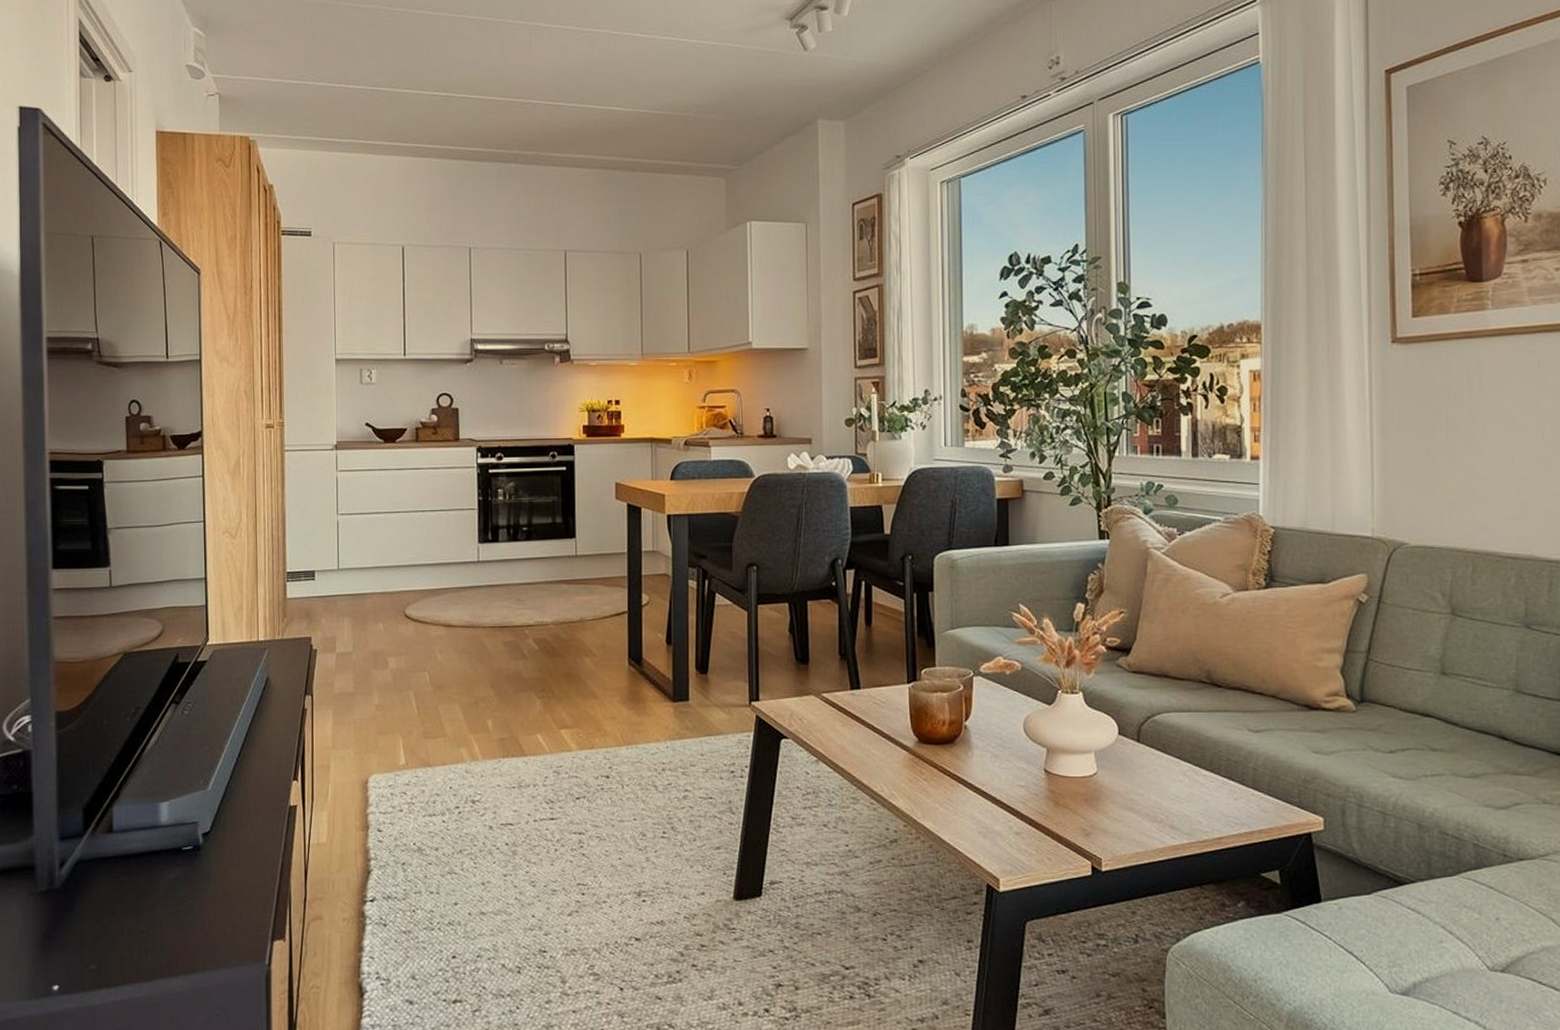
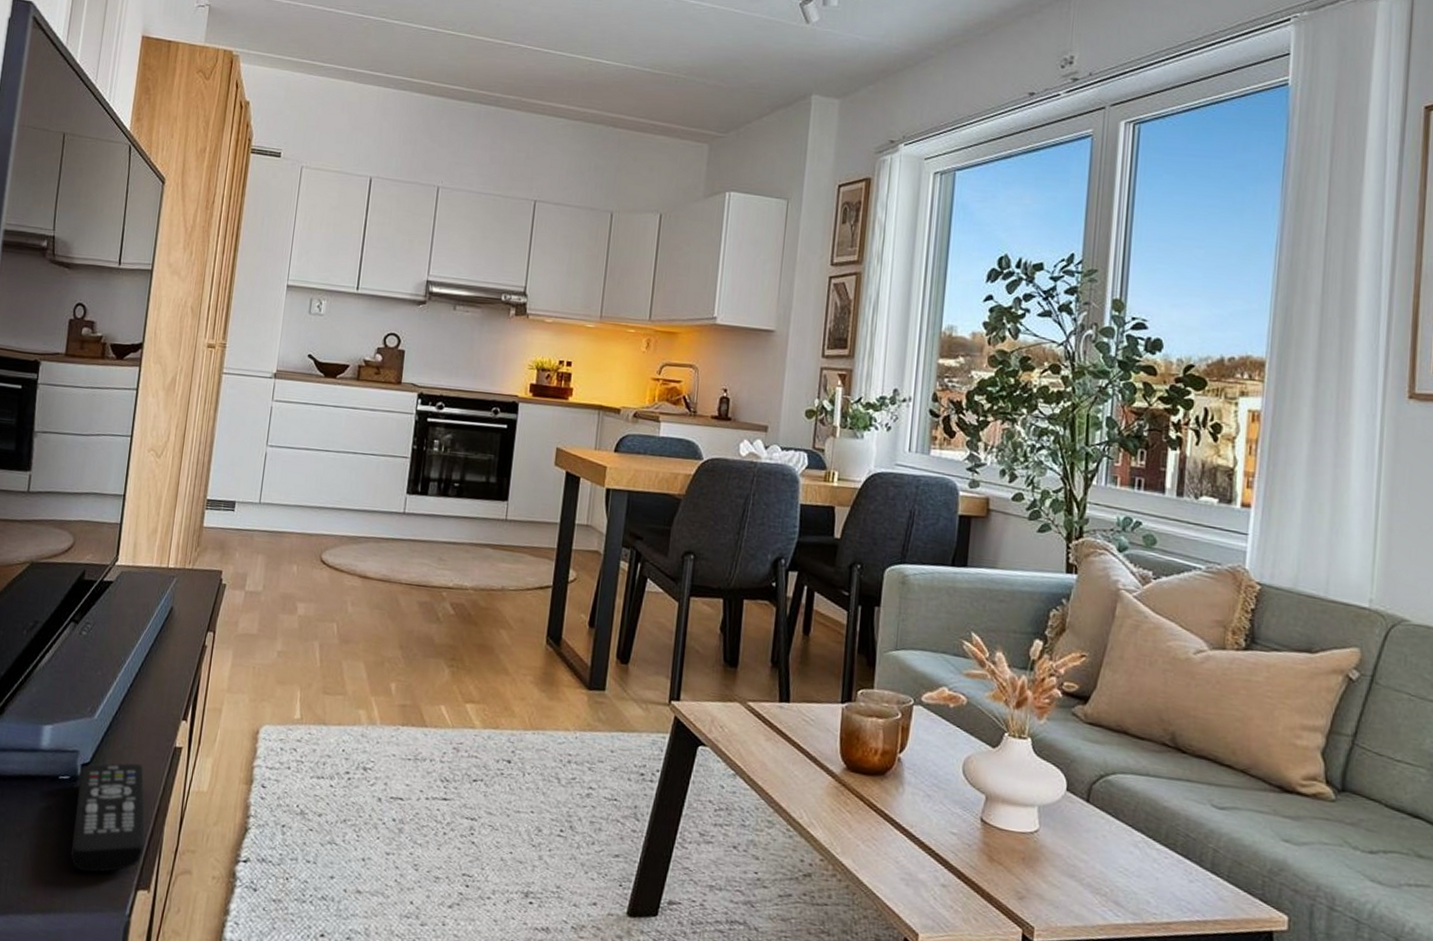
remote control: none [202,826,274,931] -> present [70,762,145,872]

